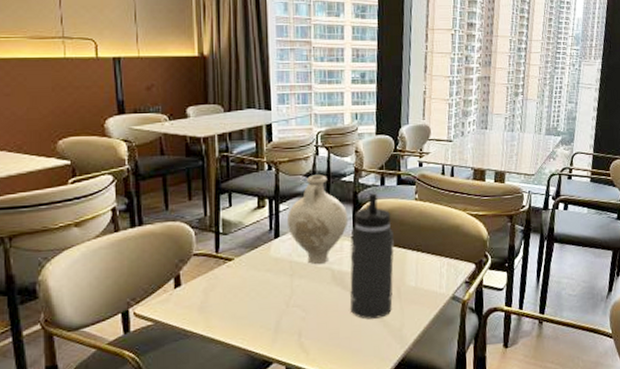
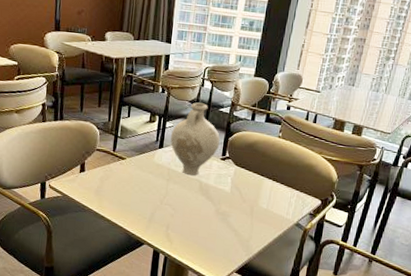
thermos bottle: present [350,193,394,319] -> none [210,125,256,228]

